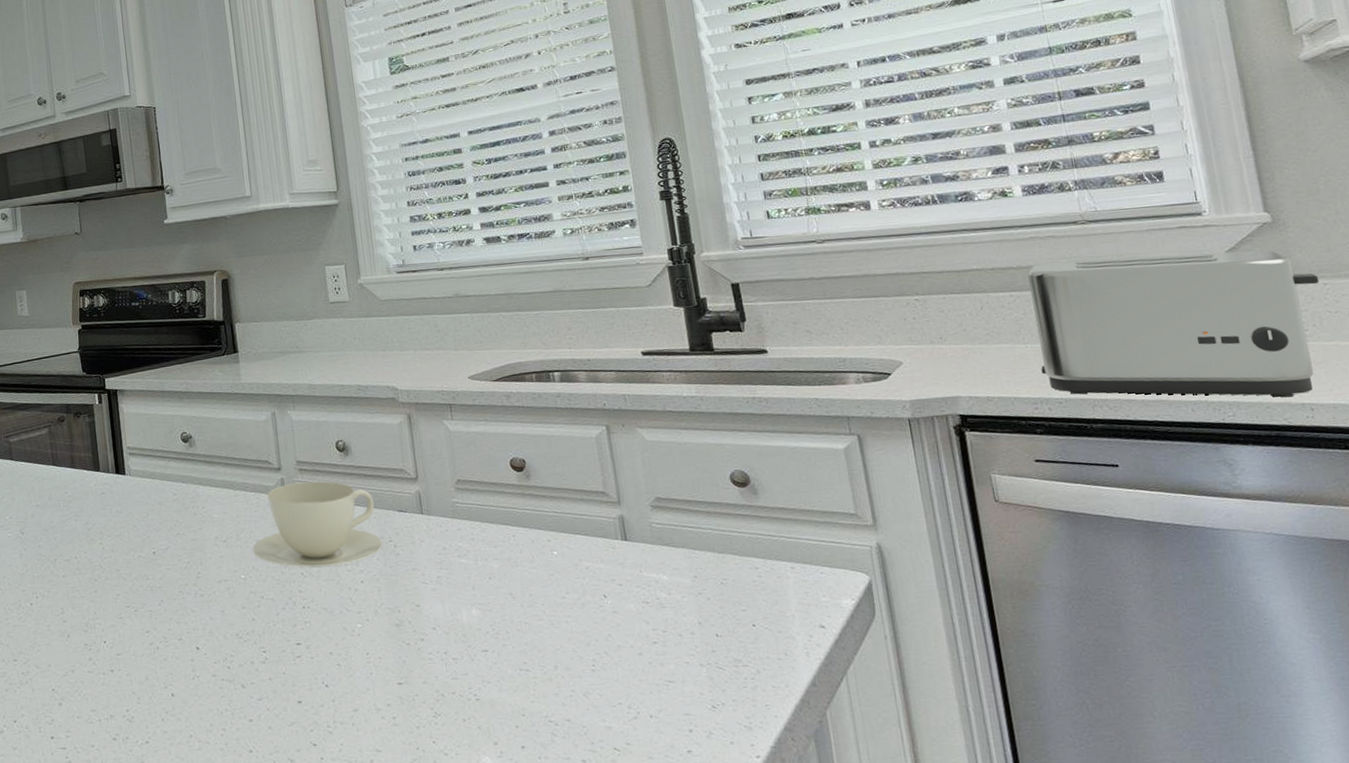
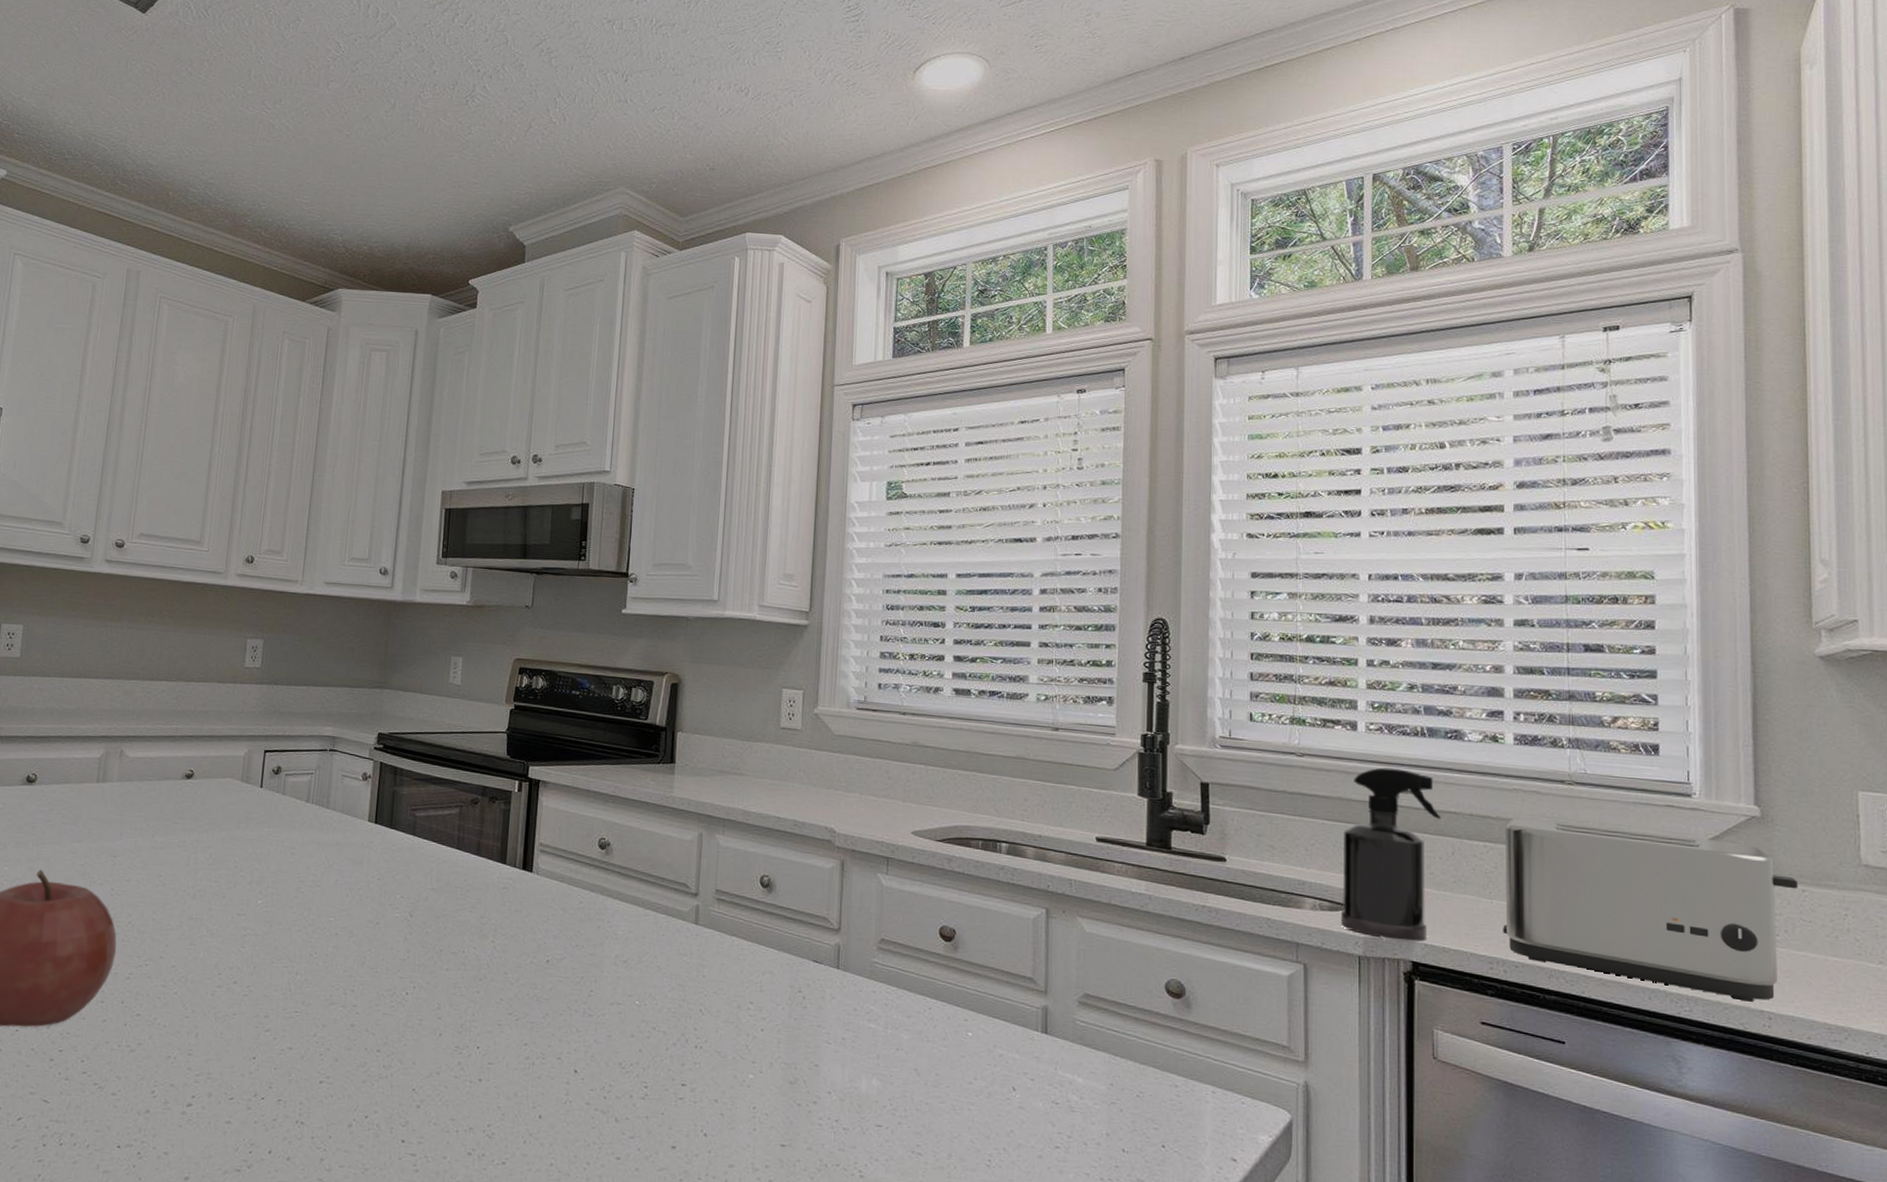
teacup: present [253,481,383,568] -> none [653,912,791,1008]
spray bottle: none [873,238,971,399] -> present [1341,767,1441,943]

